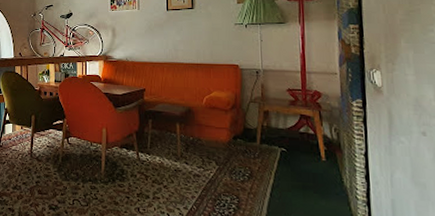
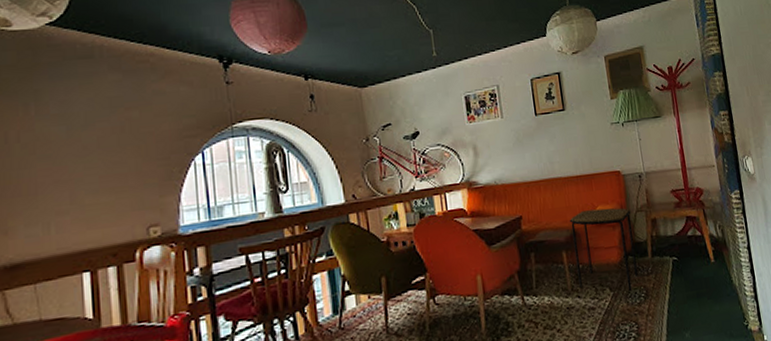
side table: none [186,93,245,168] -> present [569,207,638,291]

